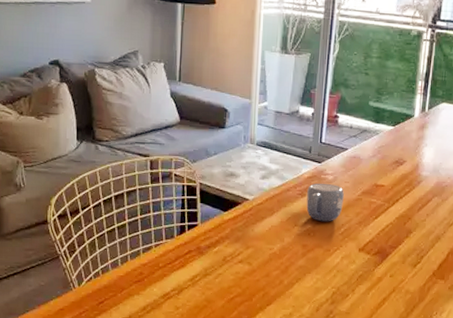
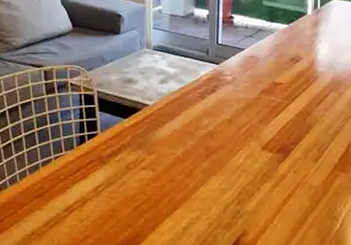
mug: present [306,183,344,222] -> none [207,84,243,123]

